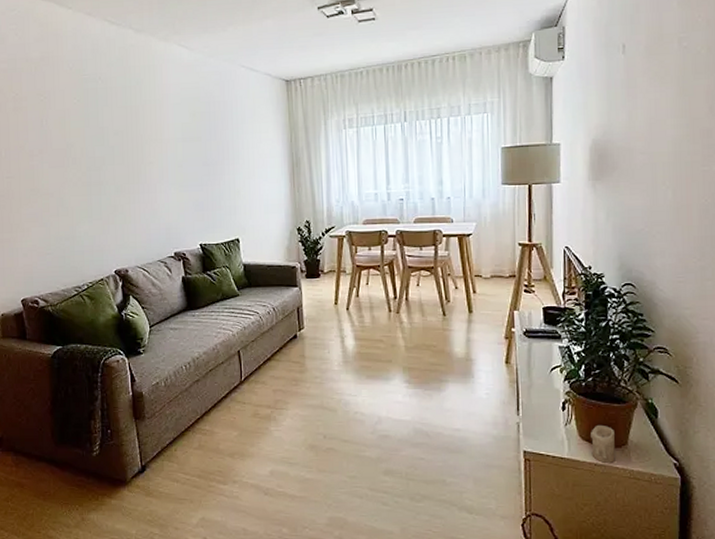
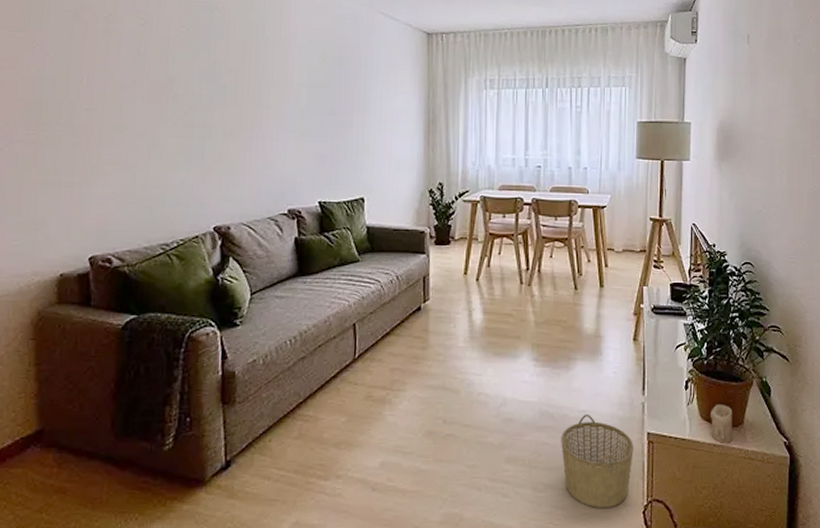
basket: none [436,433,510,520] -> present [561,414,634,509]

